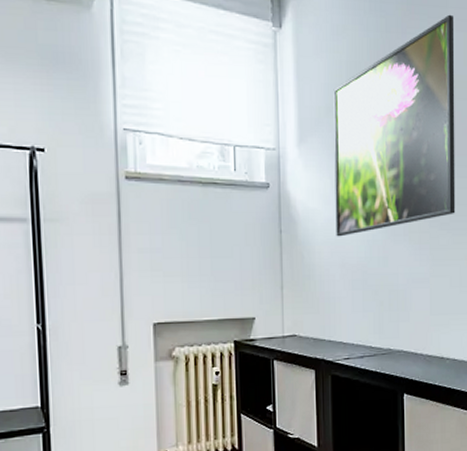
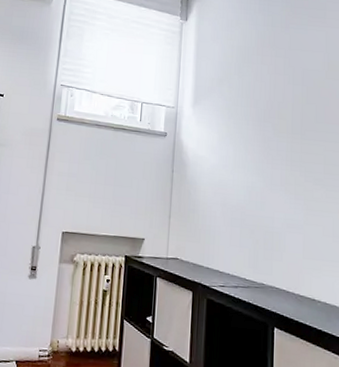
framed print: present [333,14,456,237] -> none [219,15,332,181]

